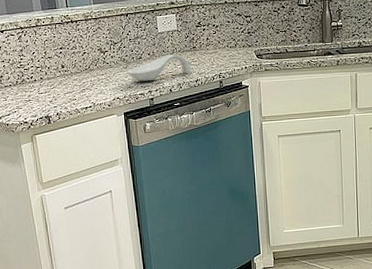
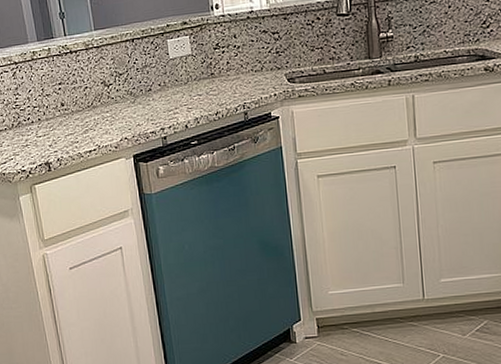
spoon rest: present [127,54,192,82] -> none [135,83,211,118]

